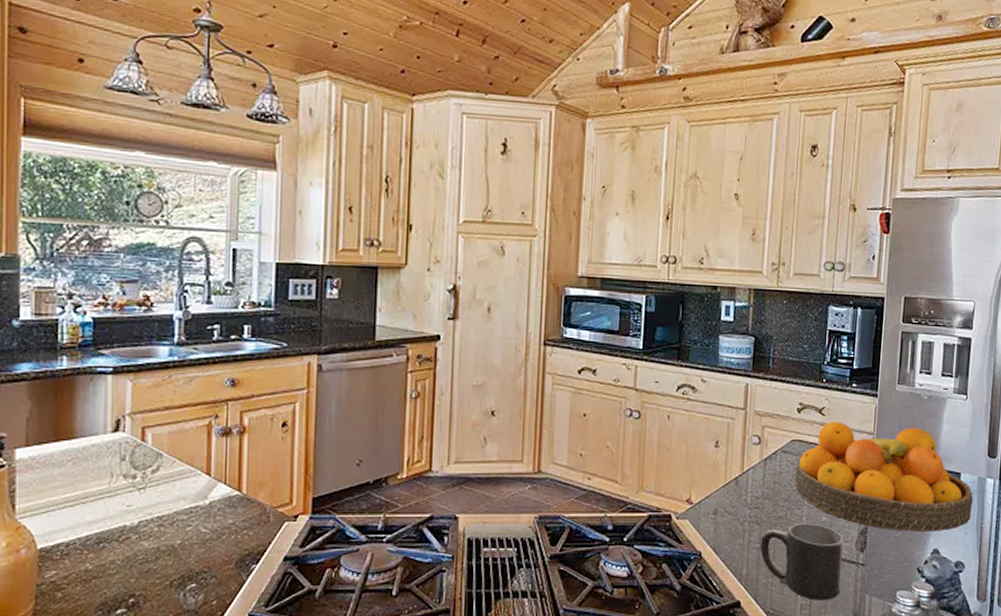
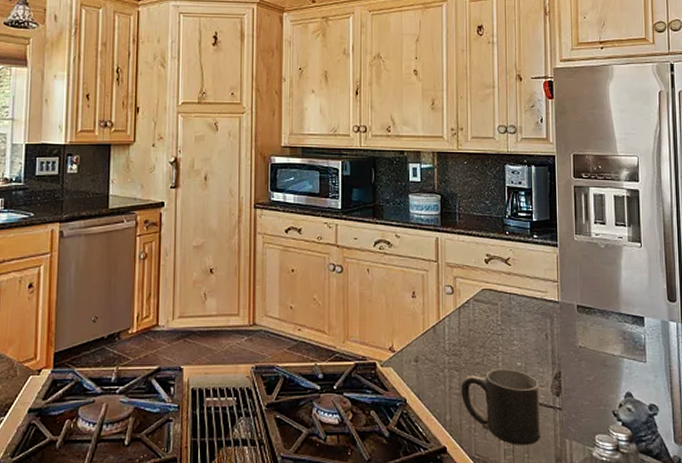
fruit bowl: present [795,421,974,532] -> none [488,270,659,375]

